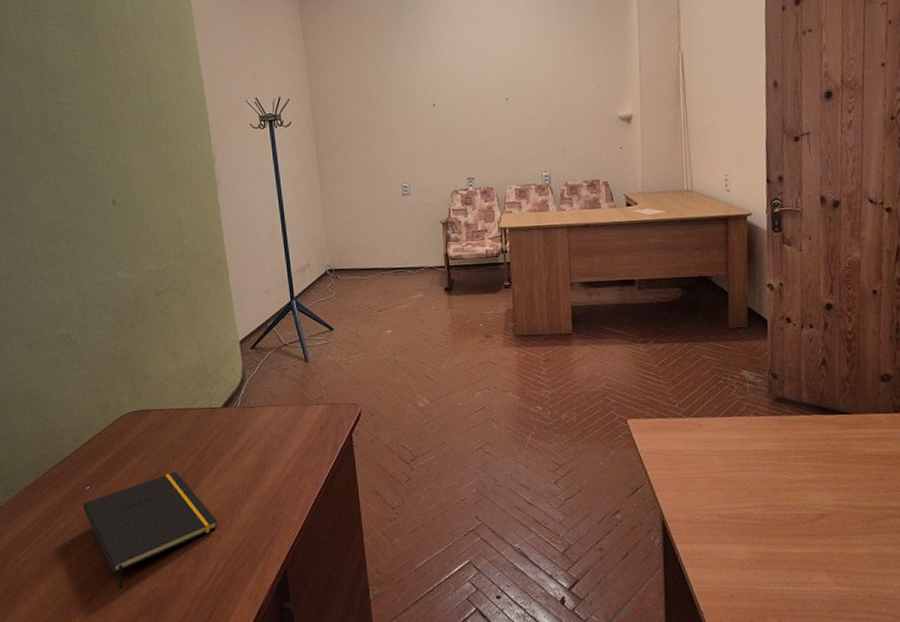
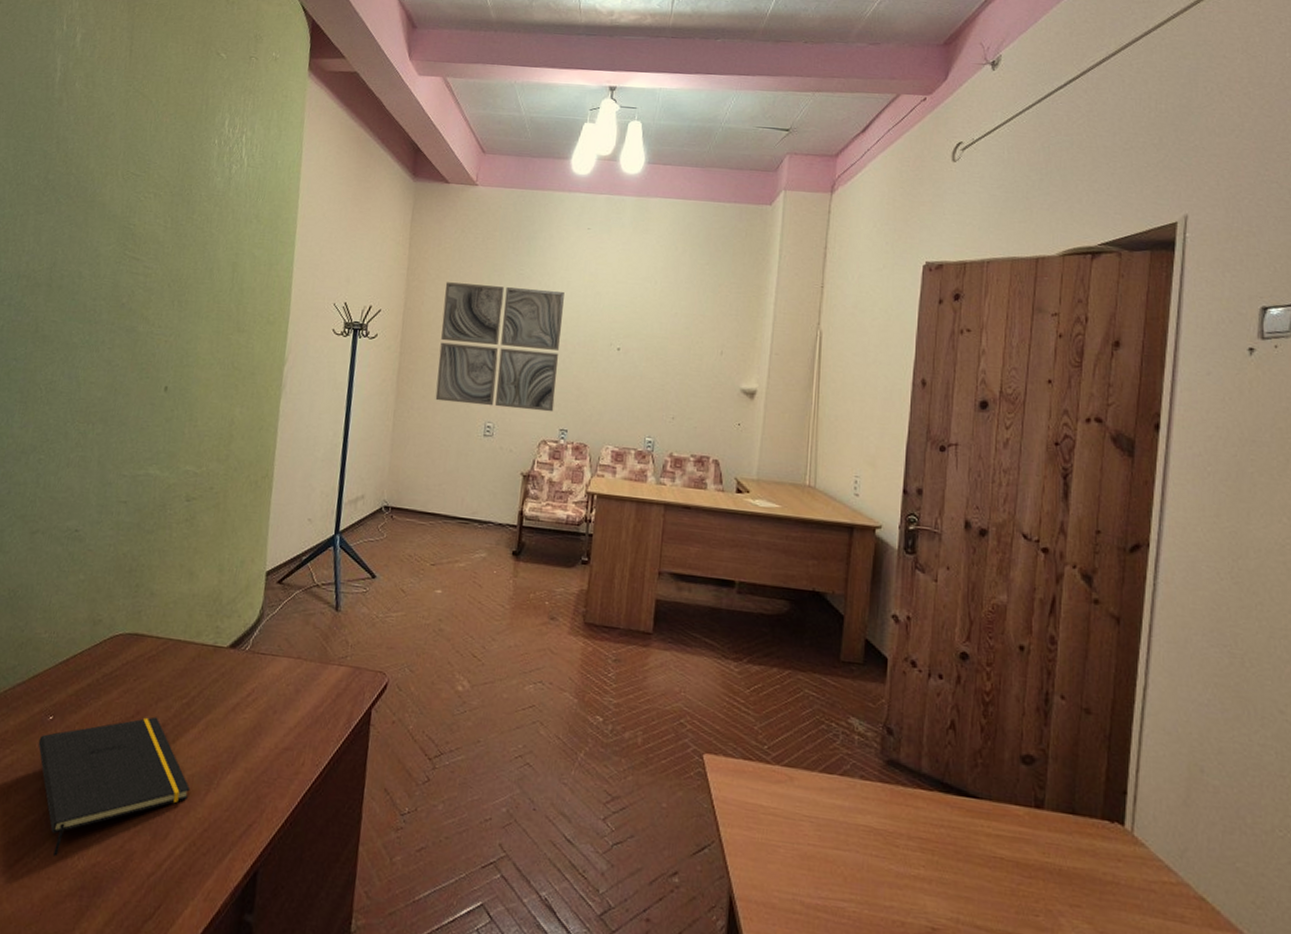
wall art: none [342,56,459,172] -> present [435,282,564,412]

